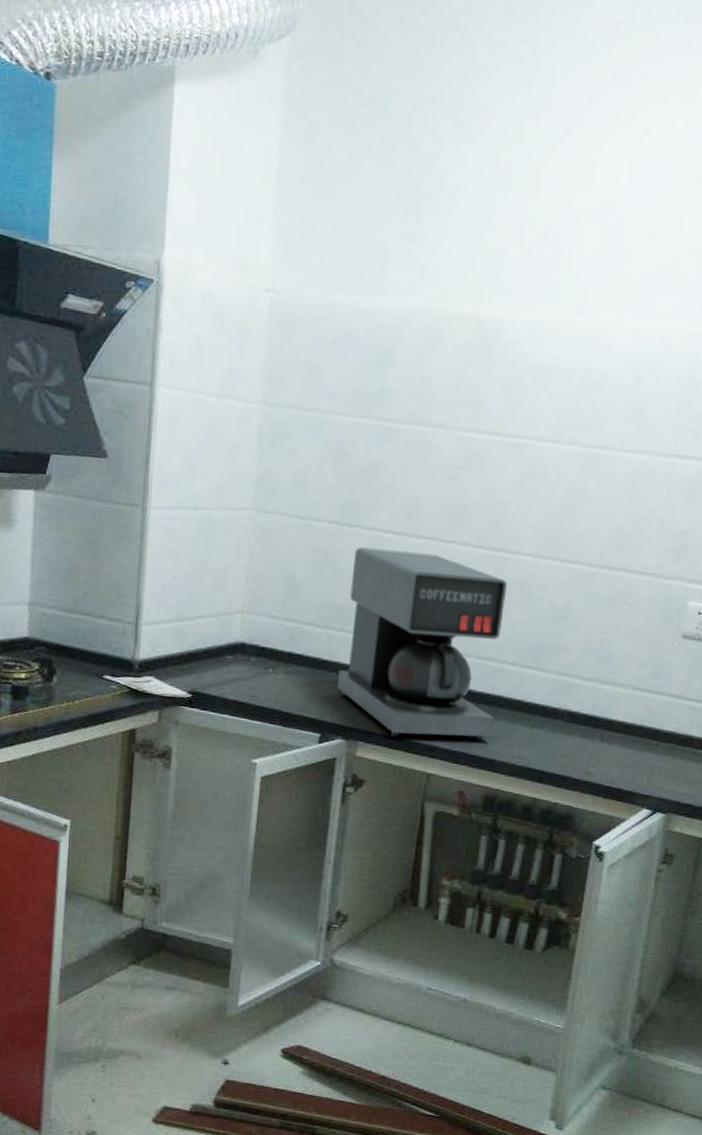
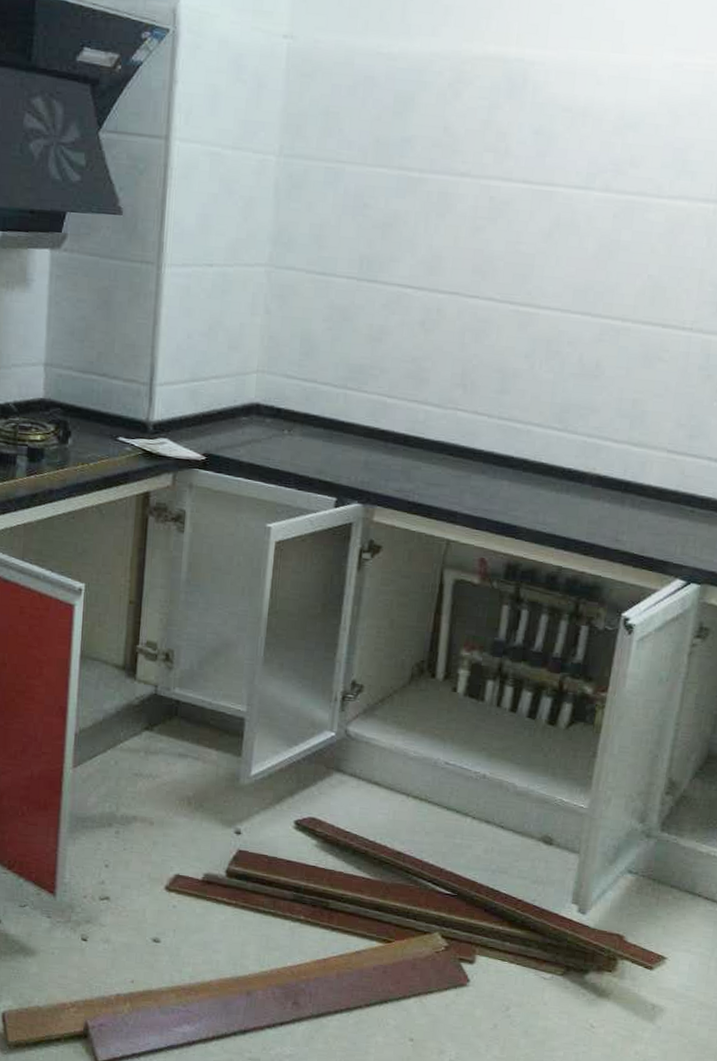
coffee maker: present [337,547,508,741] -> none [354,303,534,506]

